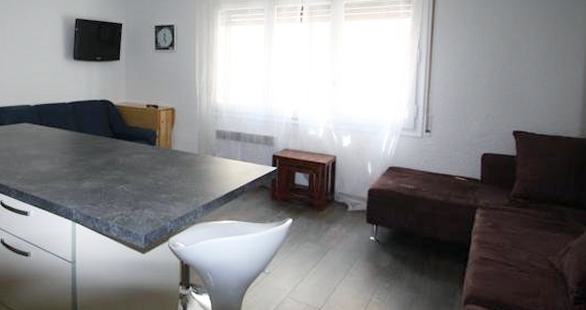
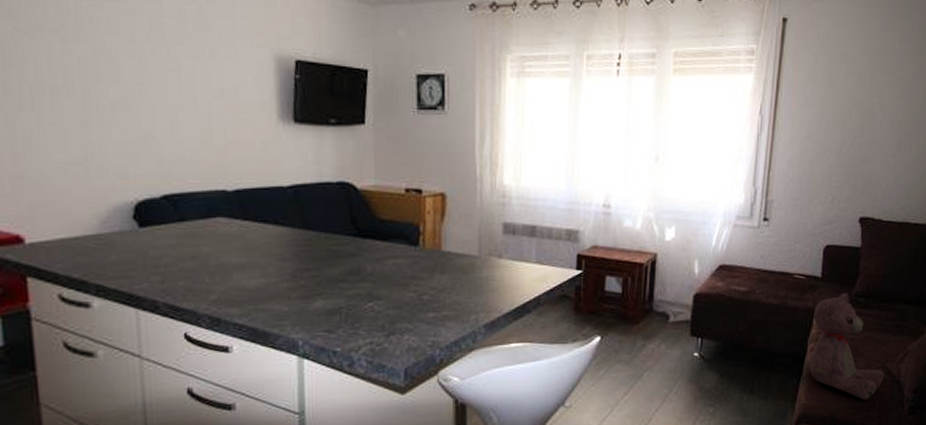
teddy bear: none [475,193,547,288] -> present [810,292,885,400]

